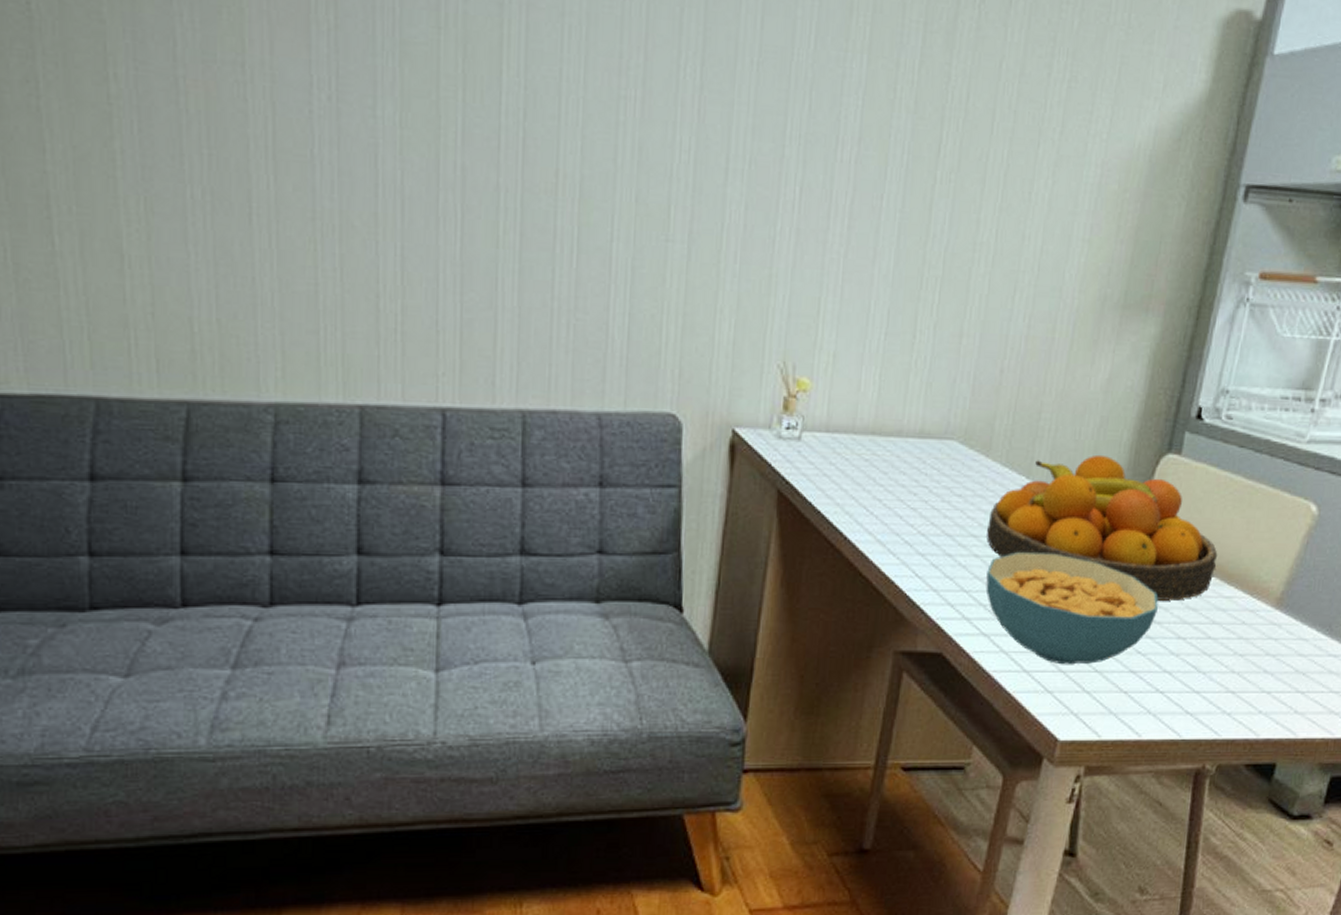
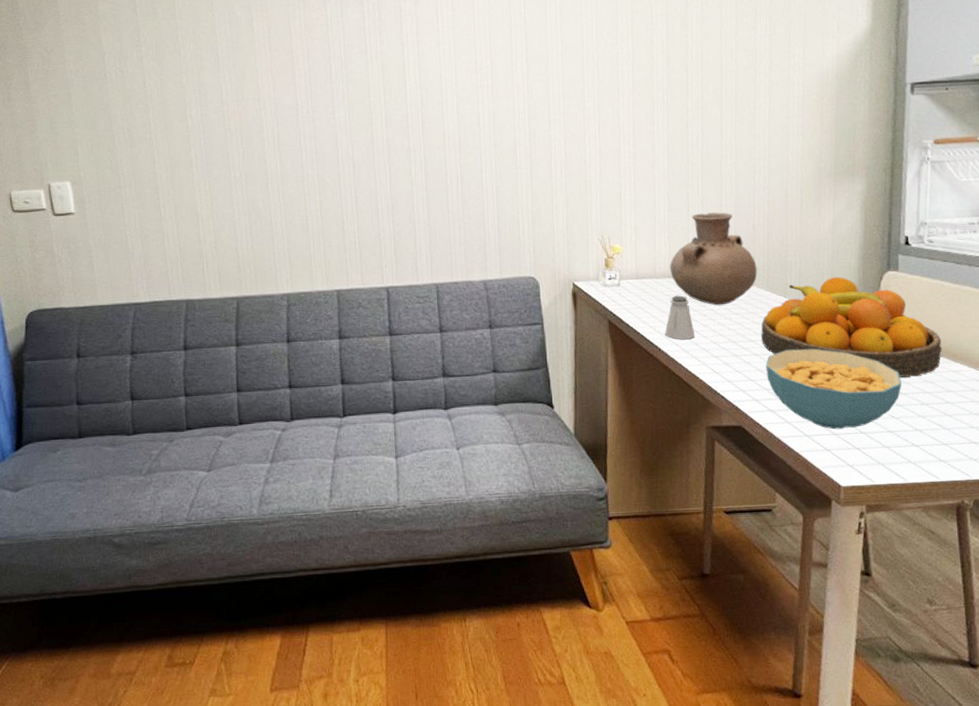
saltshaker: none [856,462,898,528] -> present [665,295,696,340]
vase: none [875,343,997,482] -> present [670,212,758,306]

